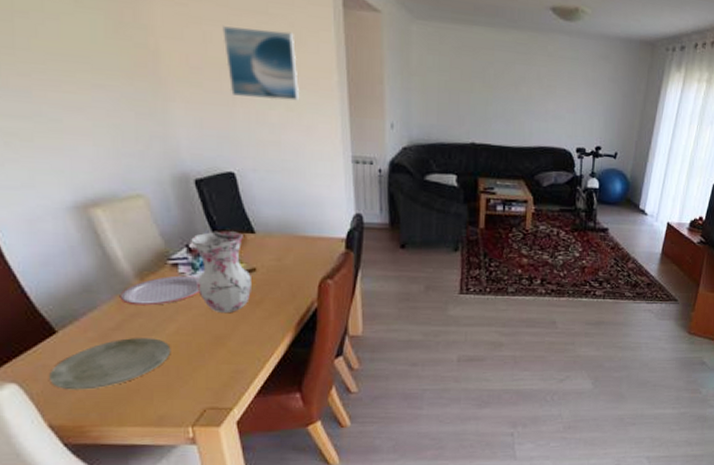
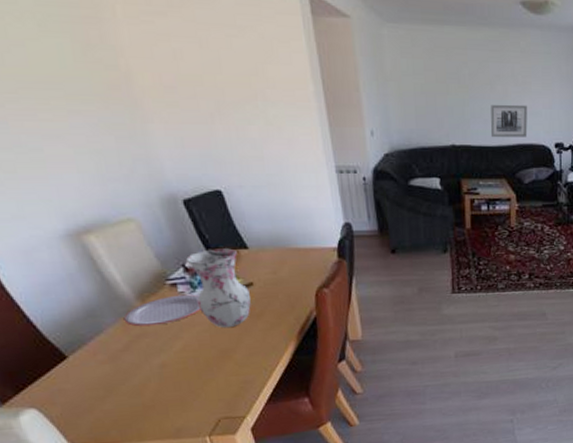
plate: present [49,338,171,390] -> none [66,356,181,411]
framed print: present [223,26,300,101] -> none [192,42,278,115]
wall art: none [511,106,551,140] -> present [490,104,528,137]

